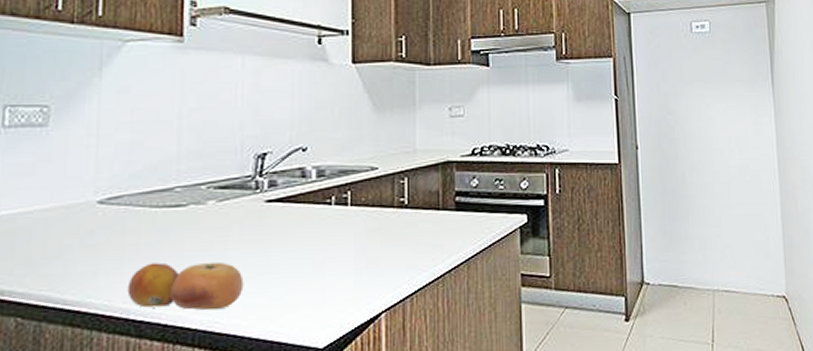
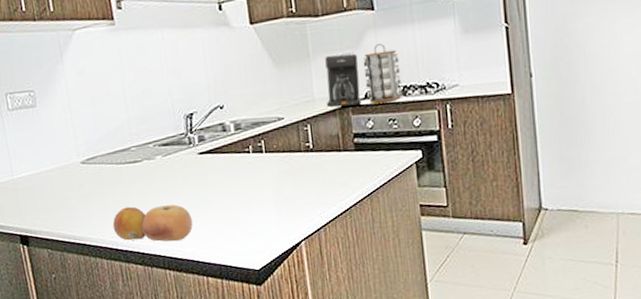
coffee maker: none [428,107,468,163] -> present [325,53,361,108]
spice rack: none [473,99,511,162] -> present [363,42,402,104]

